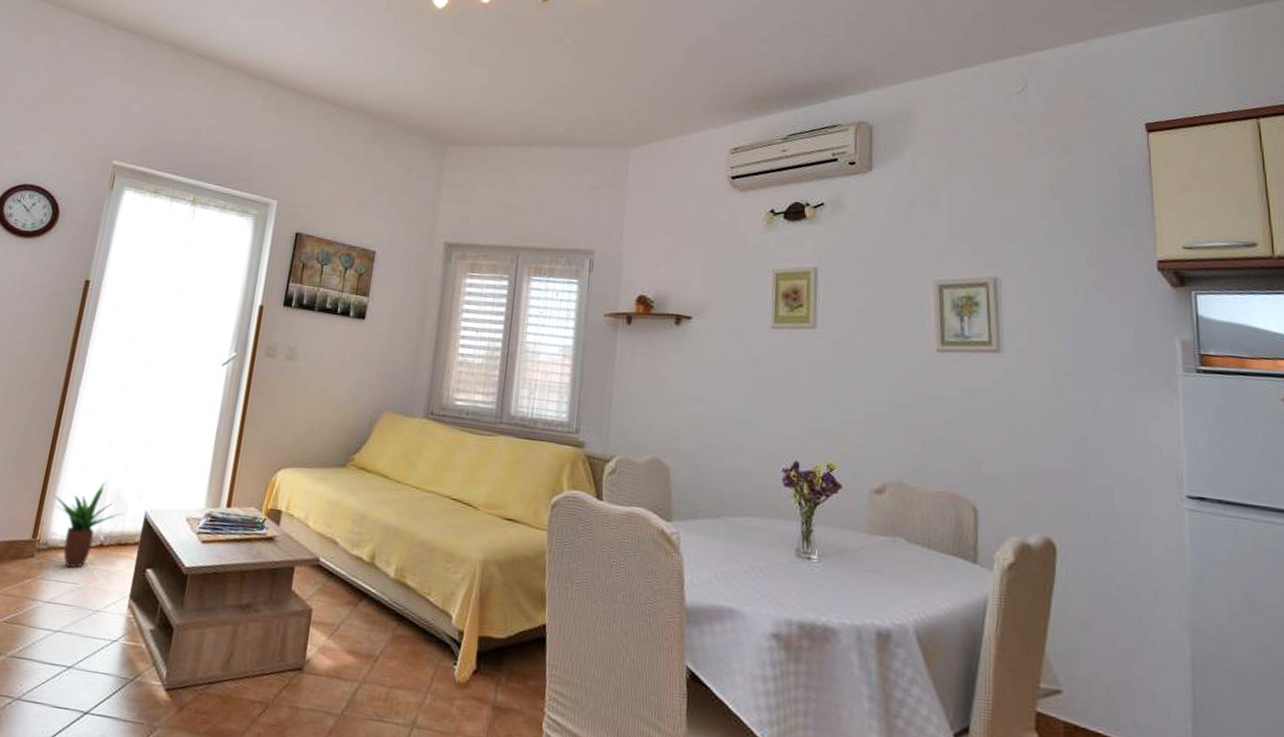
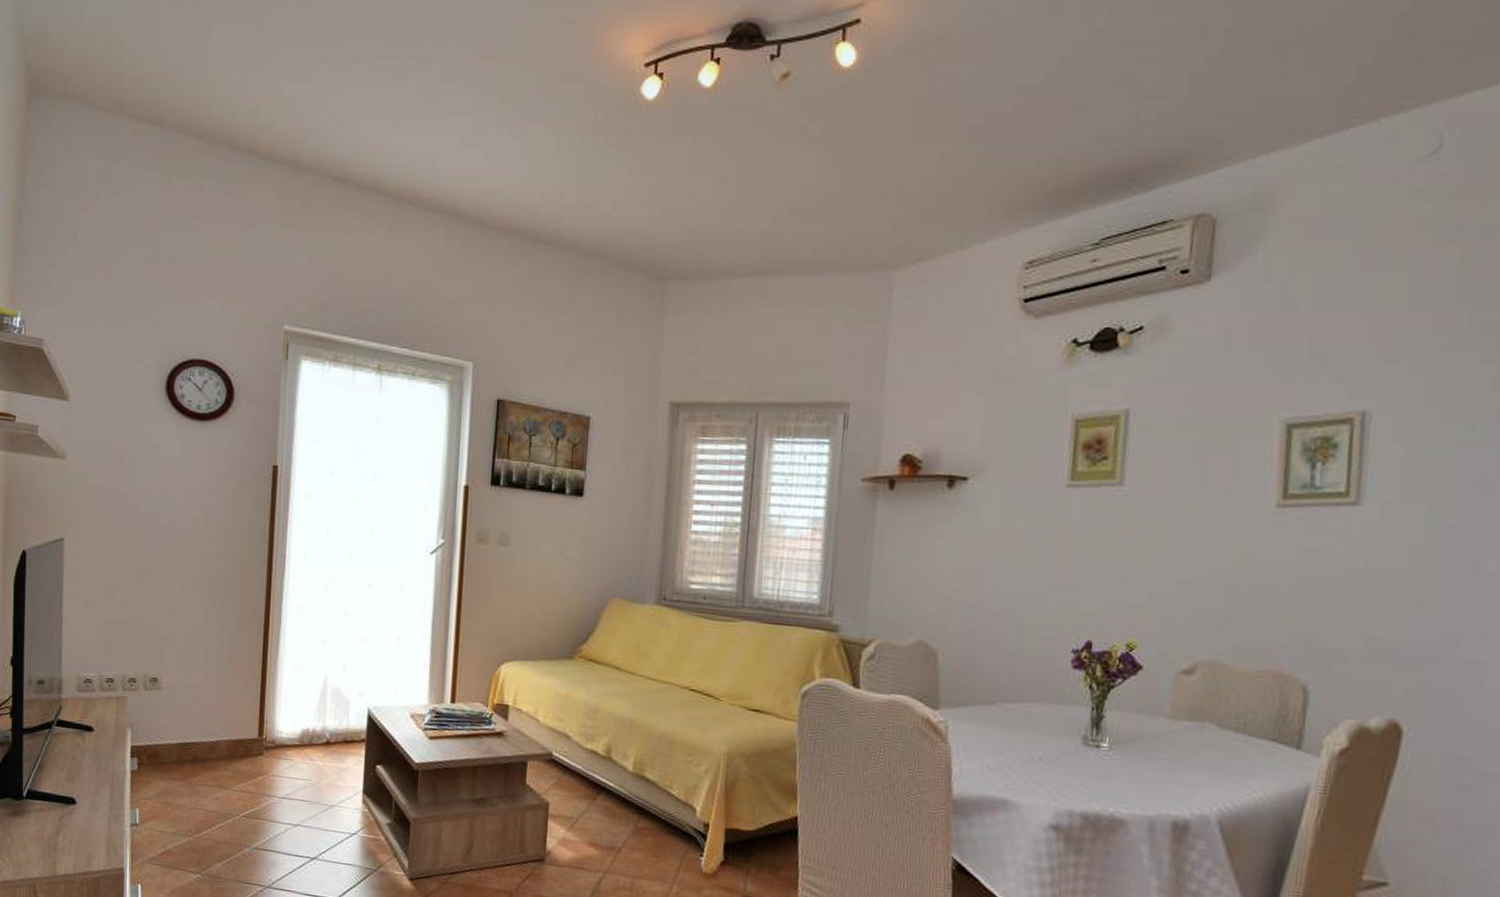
potted plant: present [54,481,124,569] -> none [274,679,347,766]

